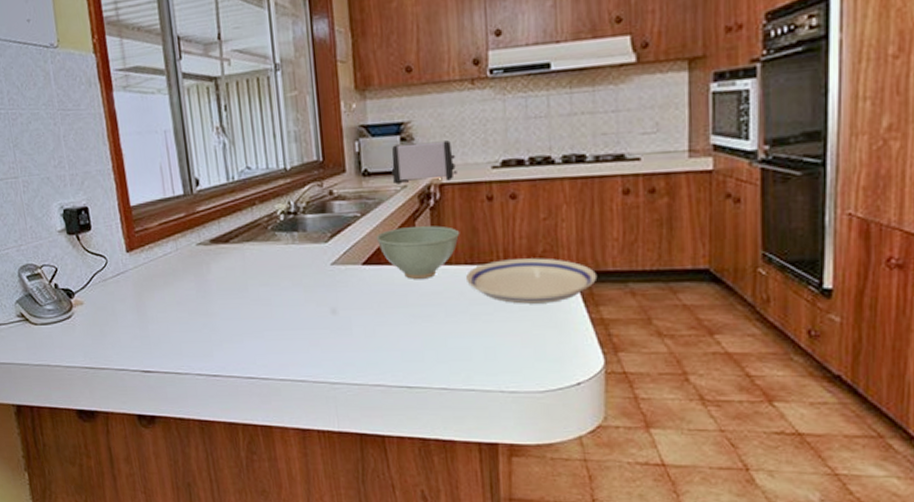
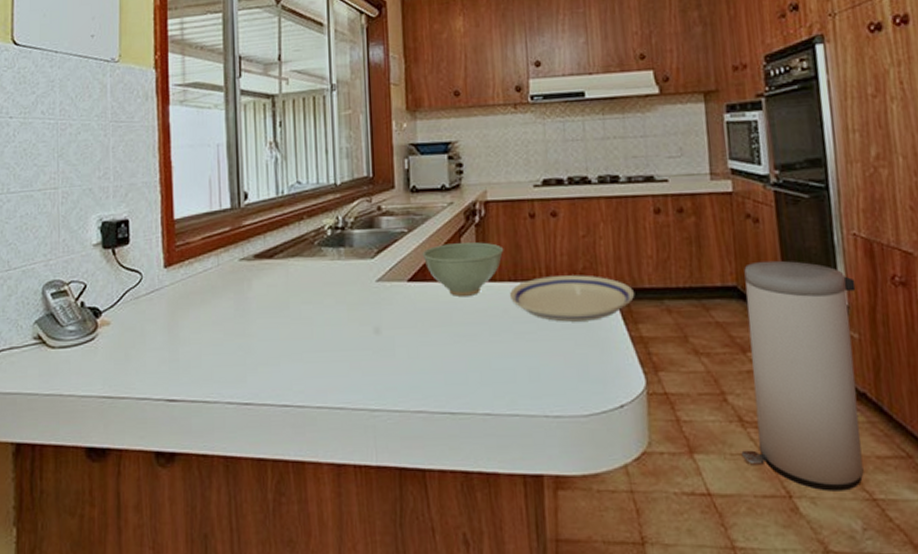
toaster: present [391,140,458,185] -> none [438,160,502,201]
pedal bin: none [699,242,844,466] -> present [741,260,864,491]

